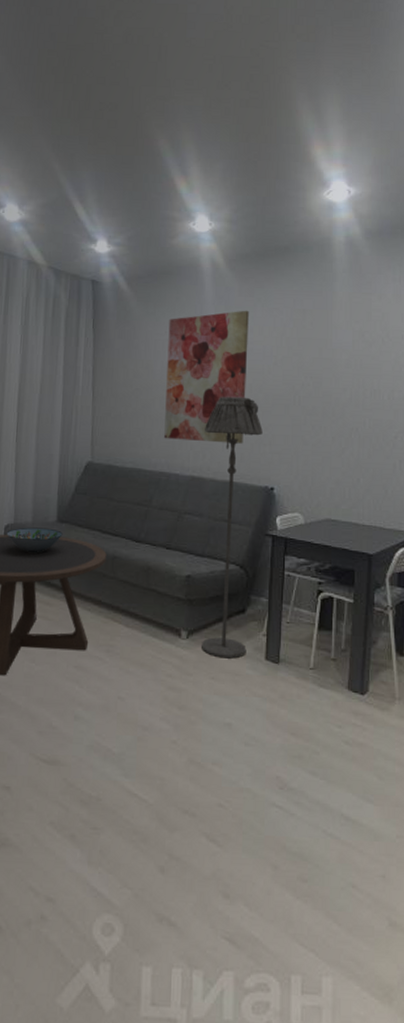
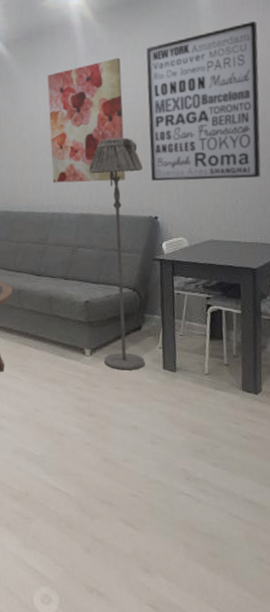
wall art: none [271,291,393,457] -> present [146,21,261,181]

